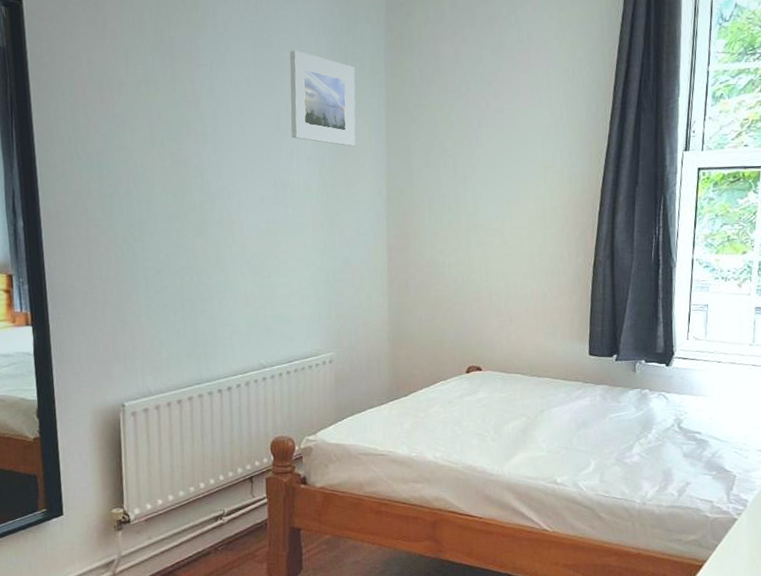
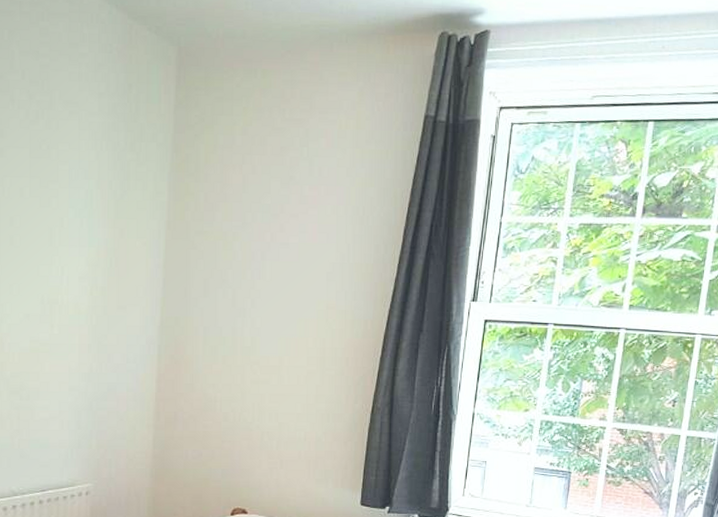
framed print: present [289,50,356,147] -> none [64,163,137,269]

